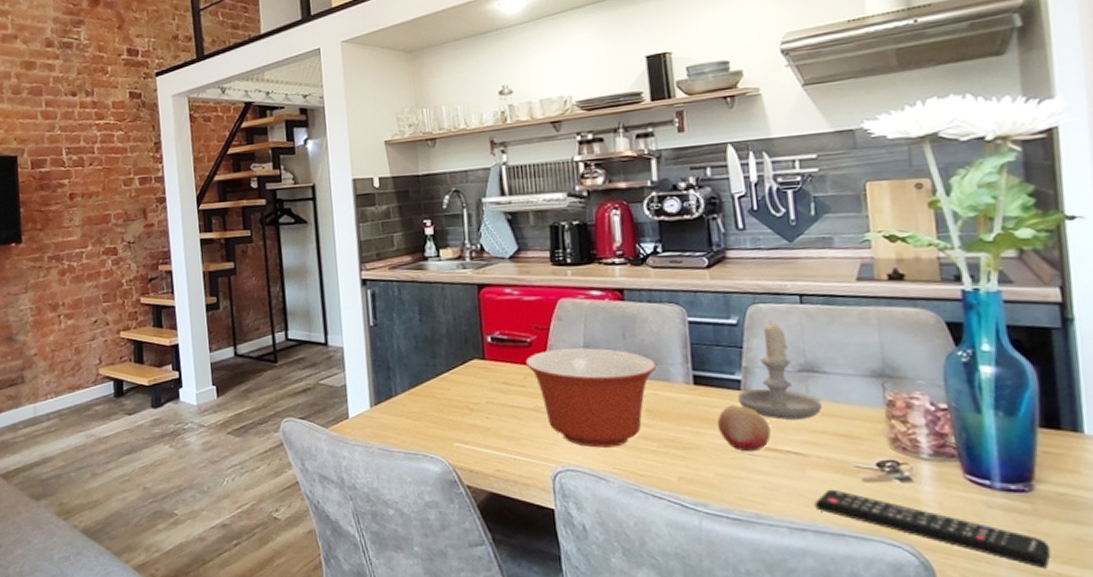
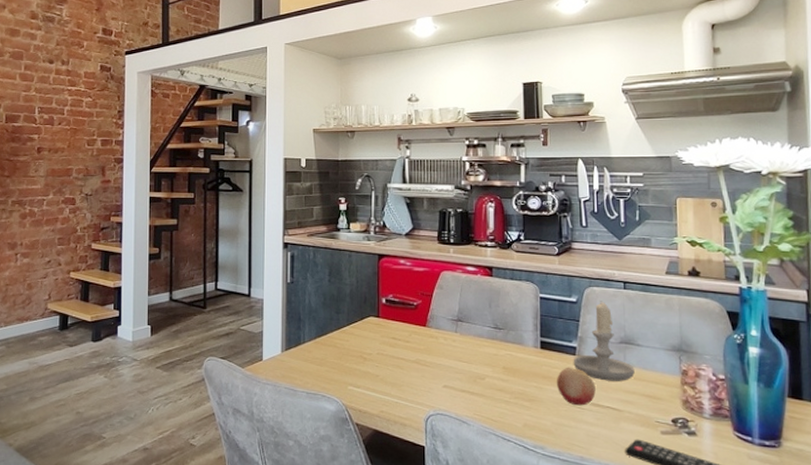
mixing bowl: present [525,348,657,448] -> none [411,313,514,397]

